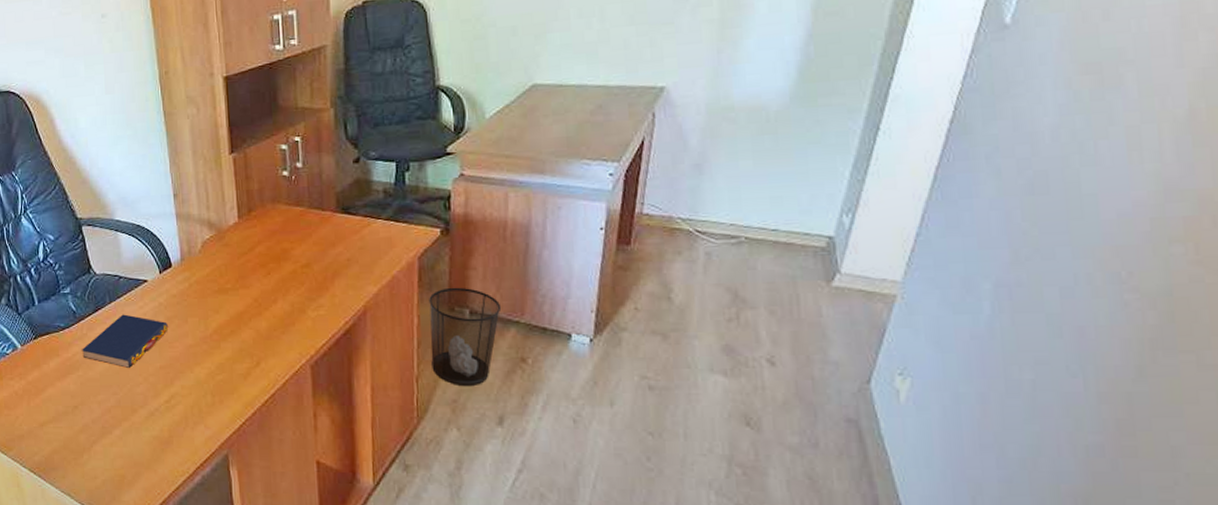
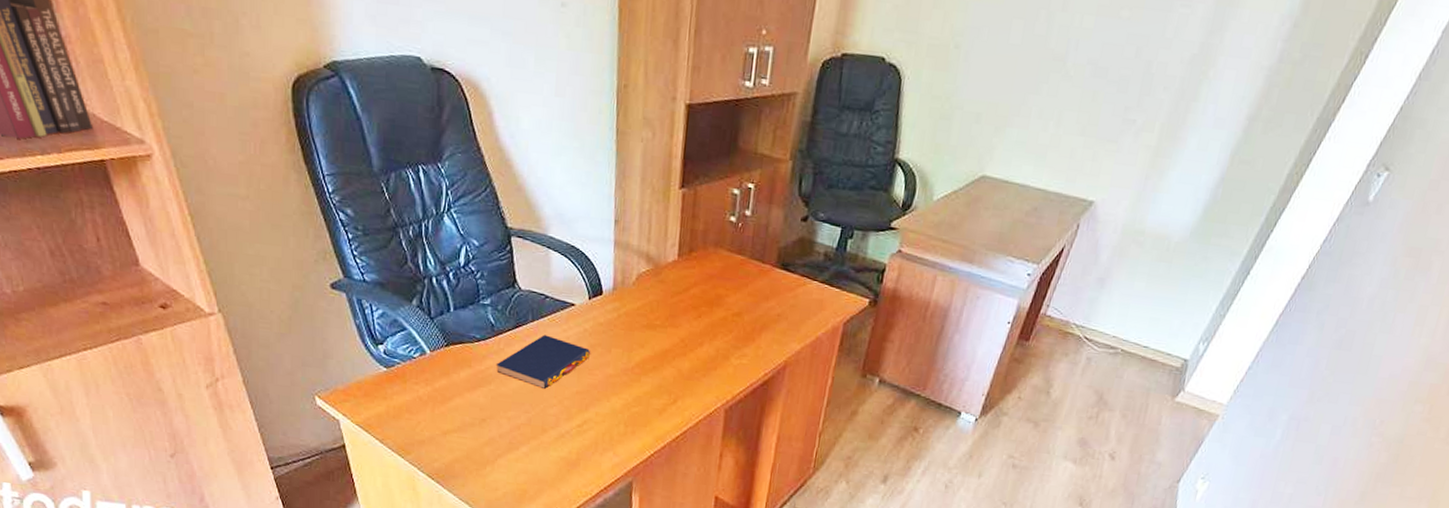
waste bin: present [429,287,502,387] -> none [835,355,908,447]

